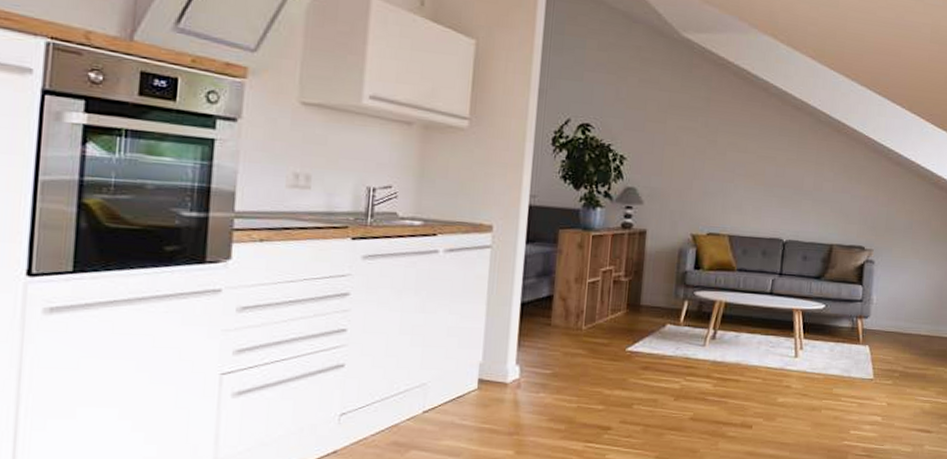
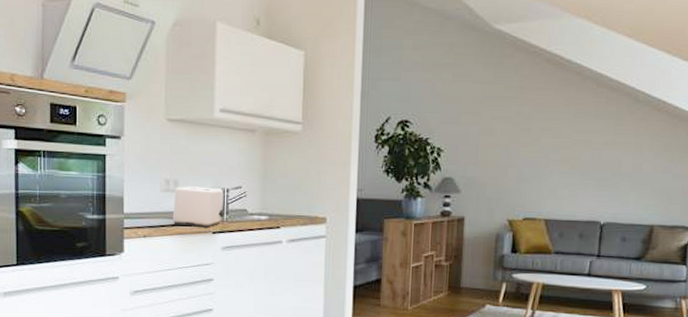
toaster: none [300,182,369,234] -> present [172,186,225,229]

